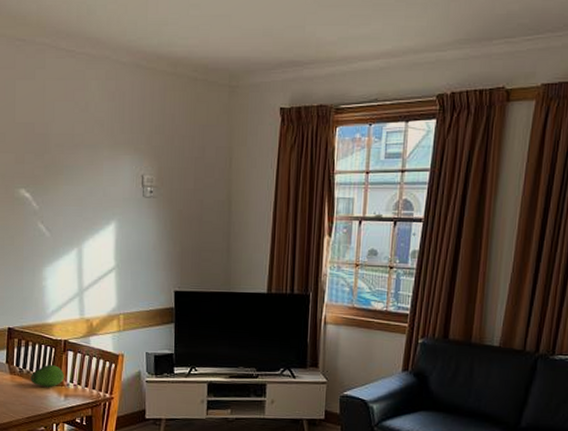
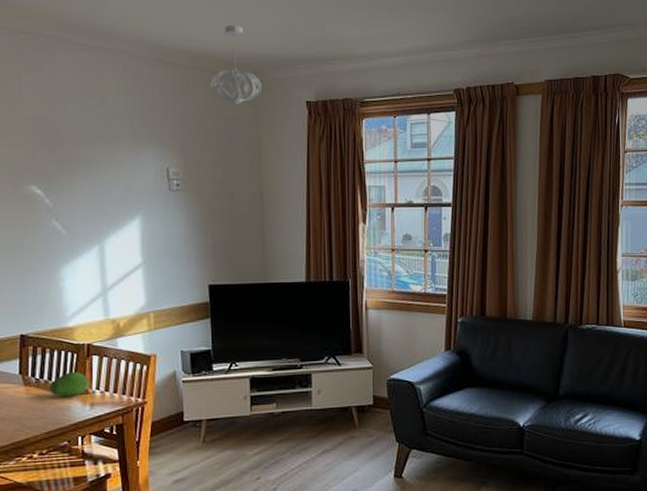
pendant light: none [187,27,236,111] -> present [210,24,261,104]

